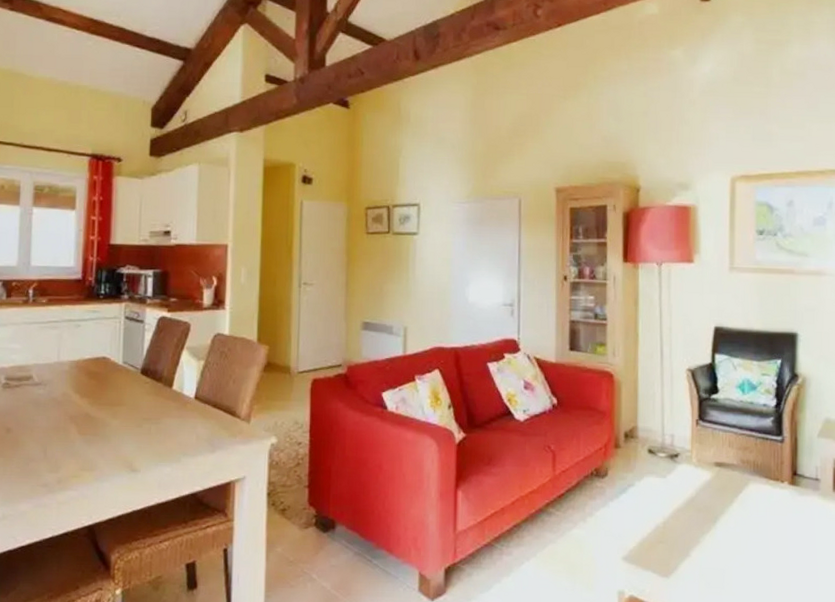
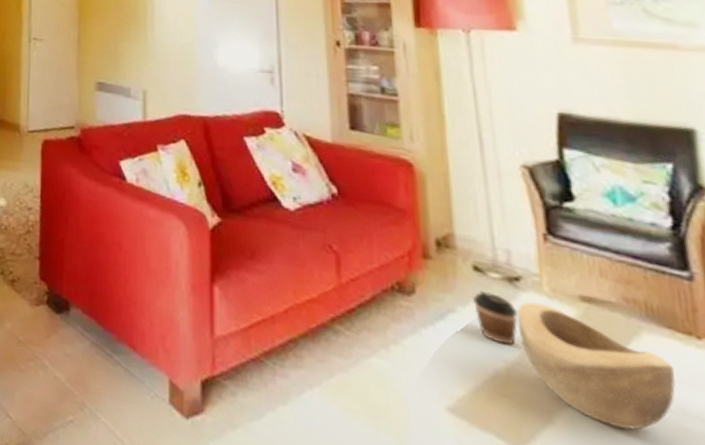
coffee cup: none [646,467,675,505] -> present [473,290,518,346]
decorative bowl: none [673,471,765,551] -> present [516,302,676,430]

